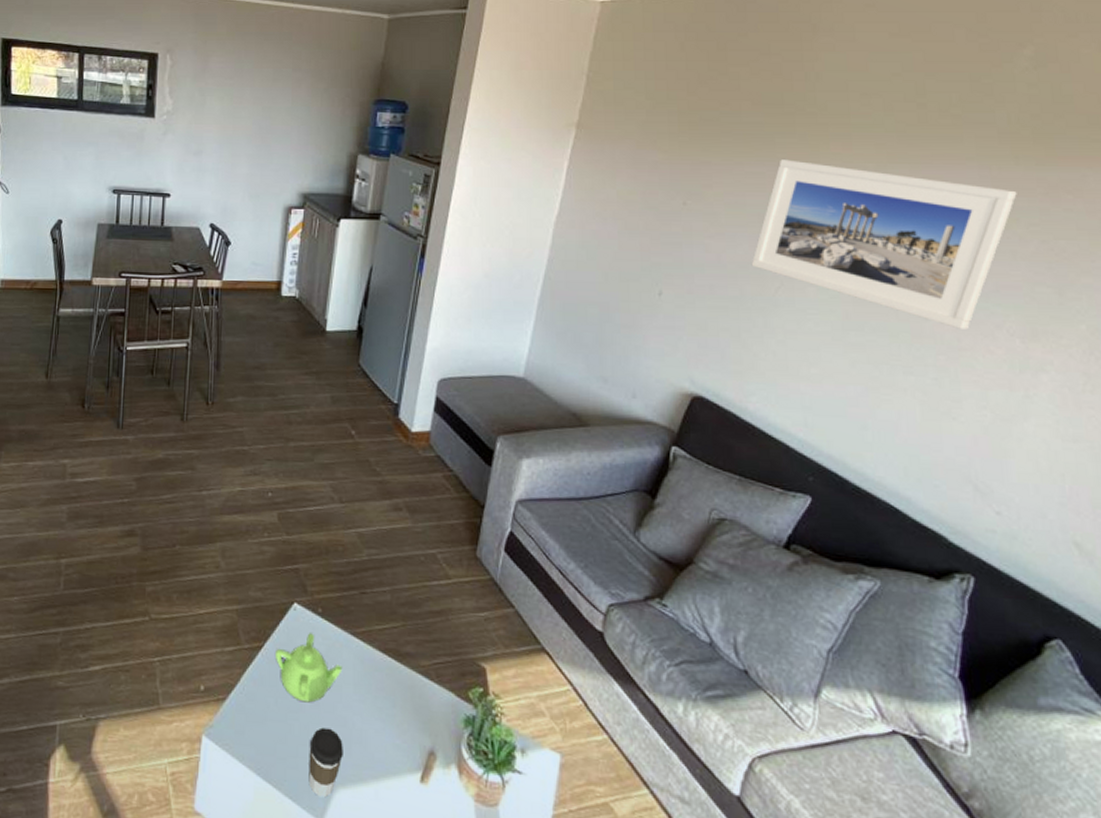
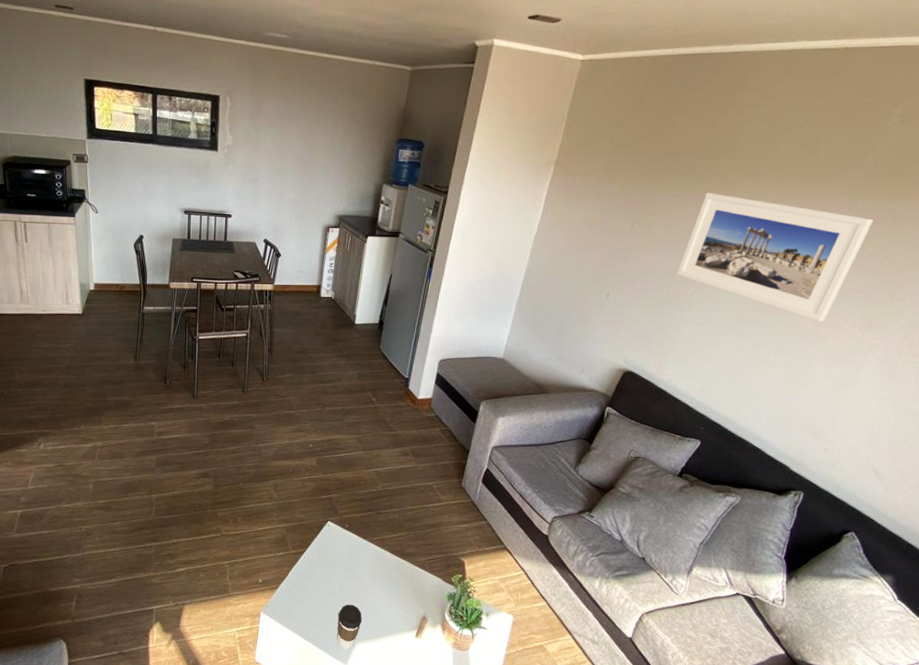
teapot: present [274,633,343,703] -> none [313,542,363,588]

